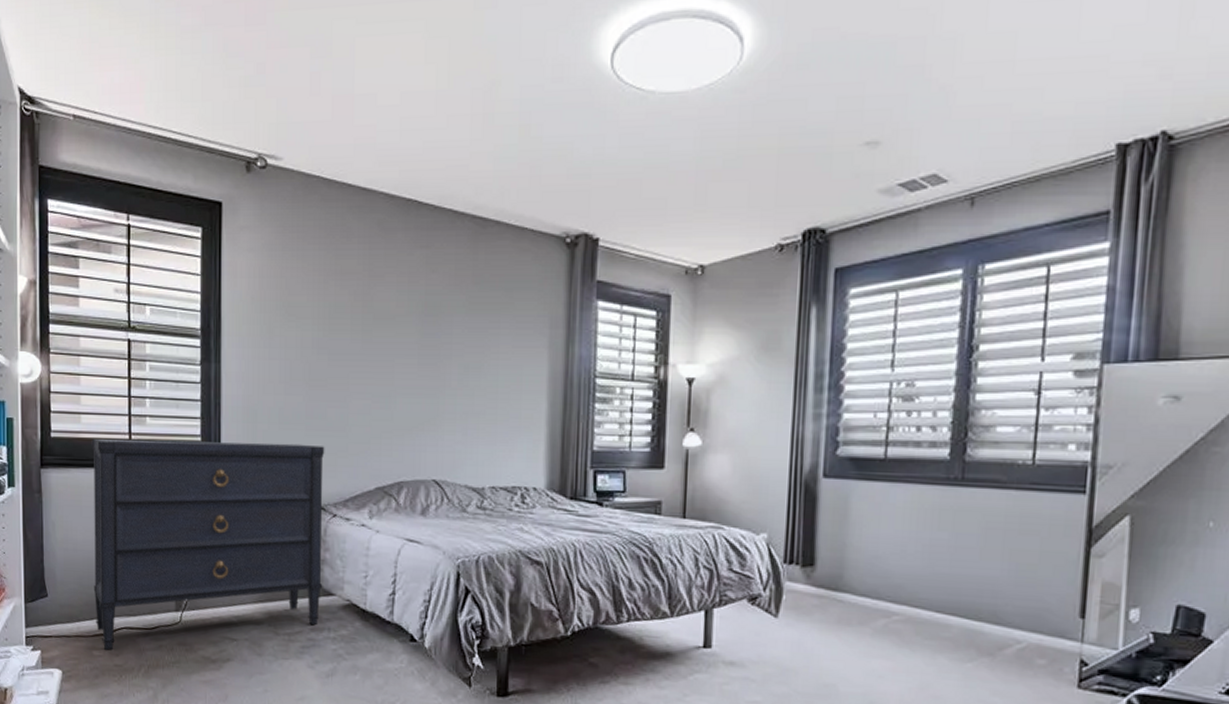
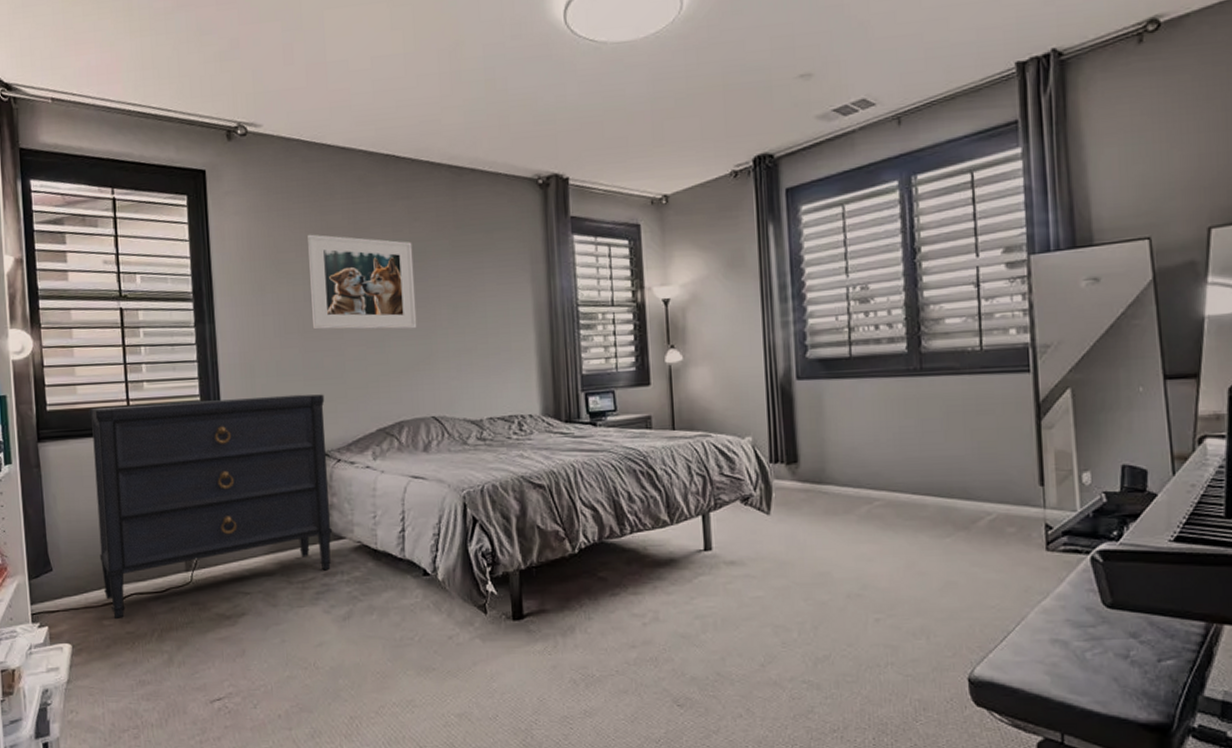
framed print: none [318,278,428,387] -> present [306,234,417,330]

